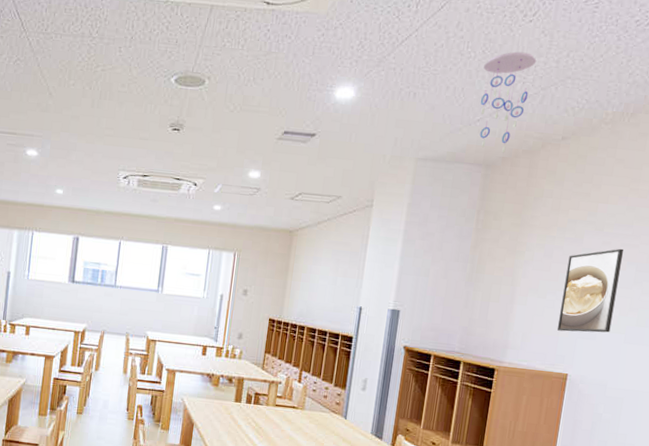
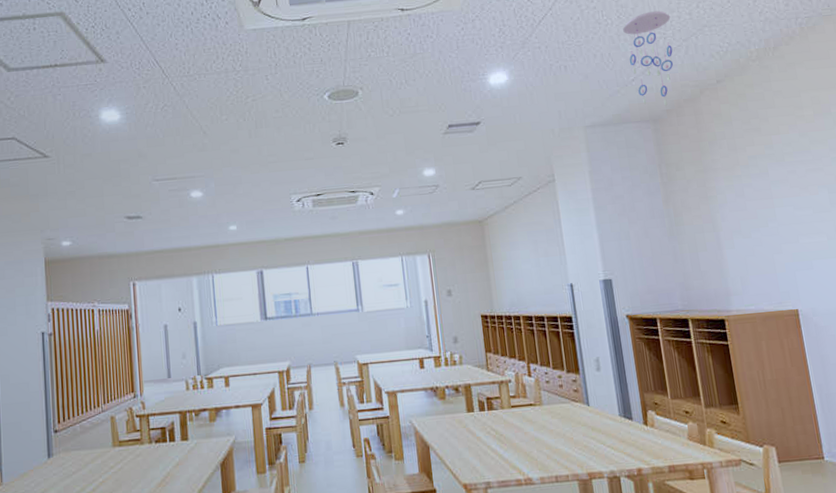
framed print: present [556,248,623,333] -> none [760,174,825,268]

